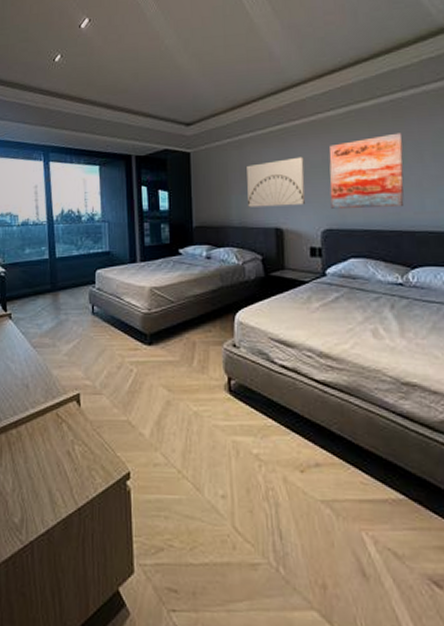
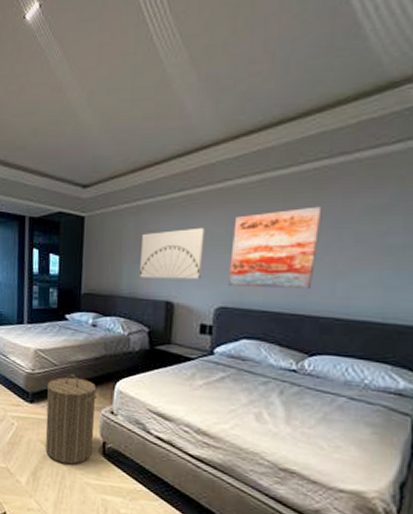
laundry hamper: none [165,310,219,408] -> present [45,374,97,464]

